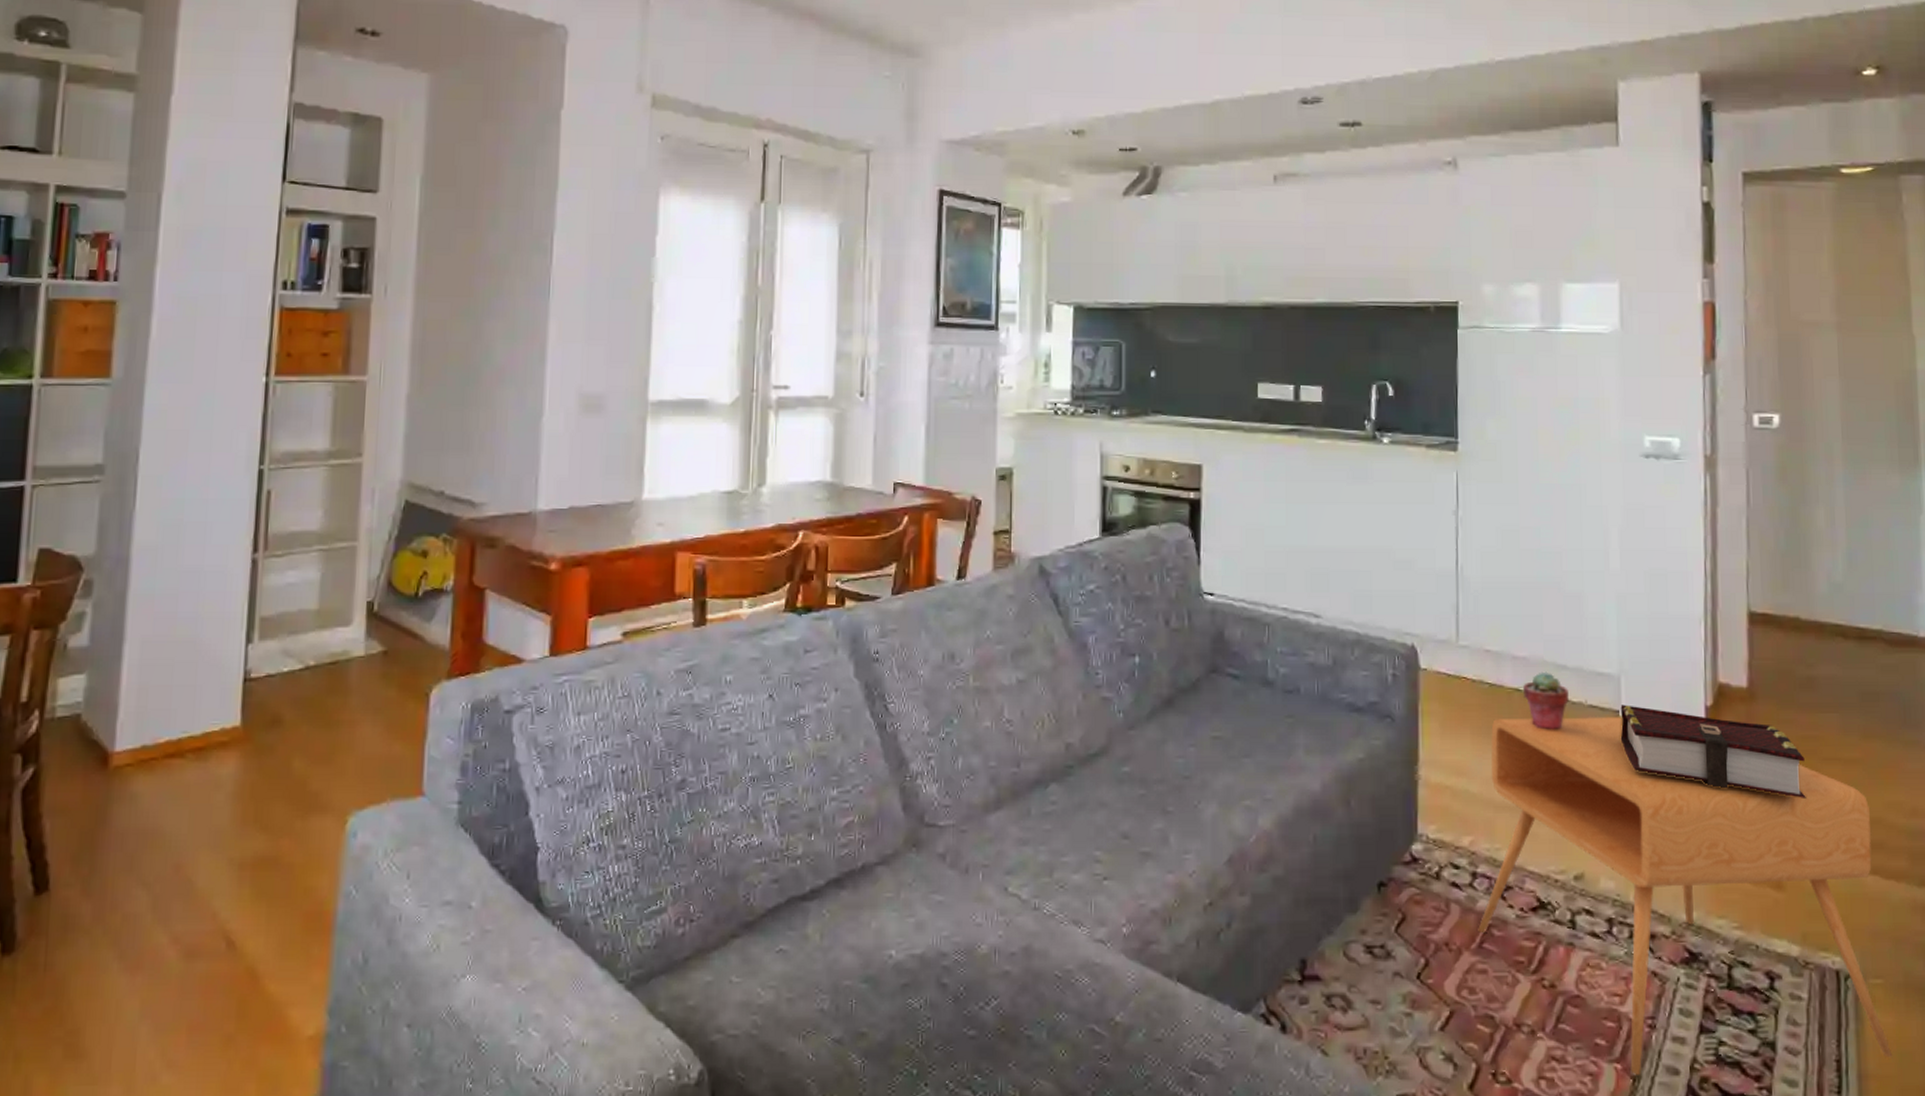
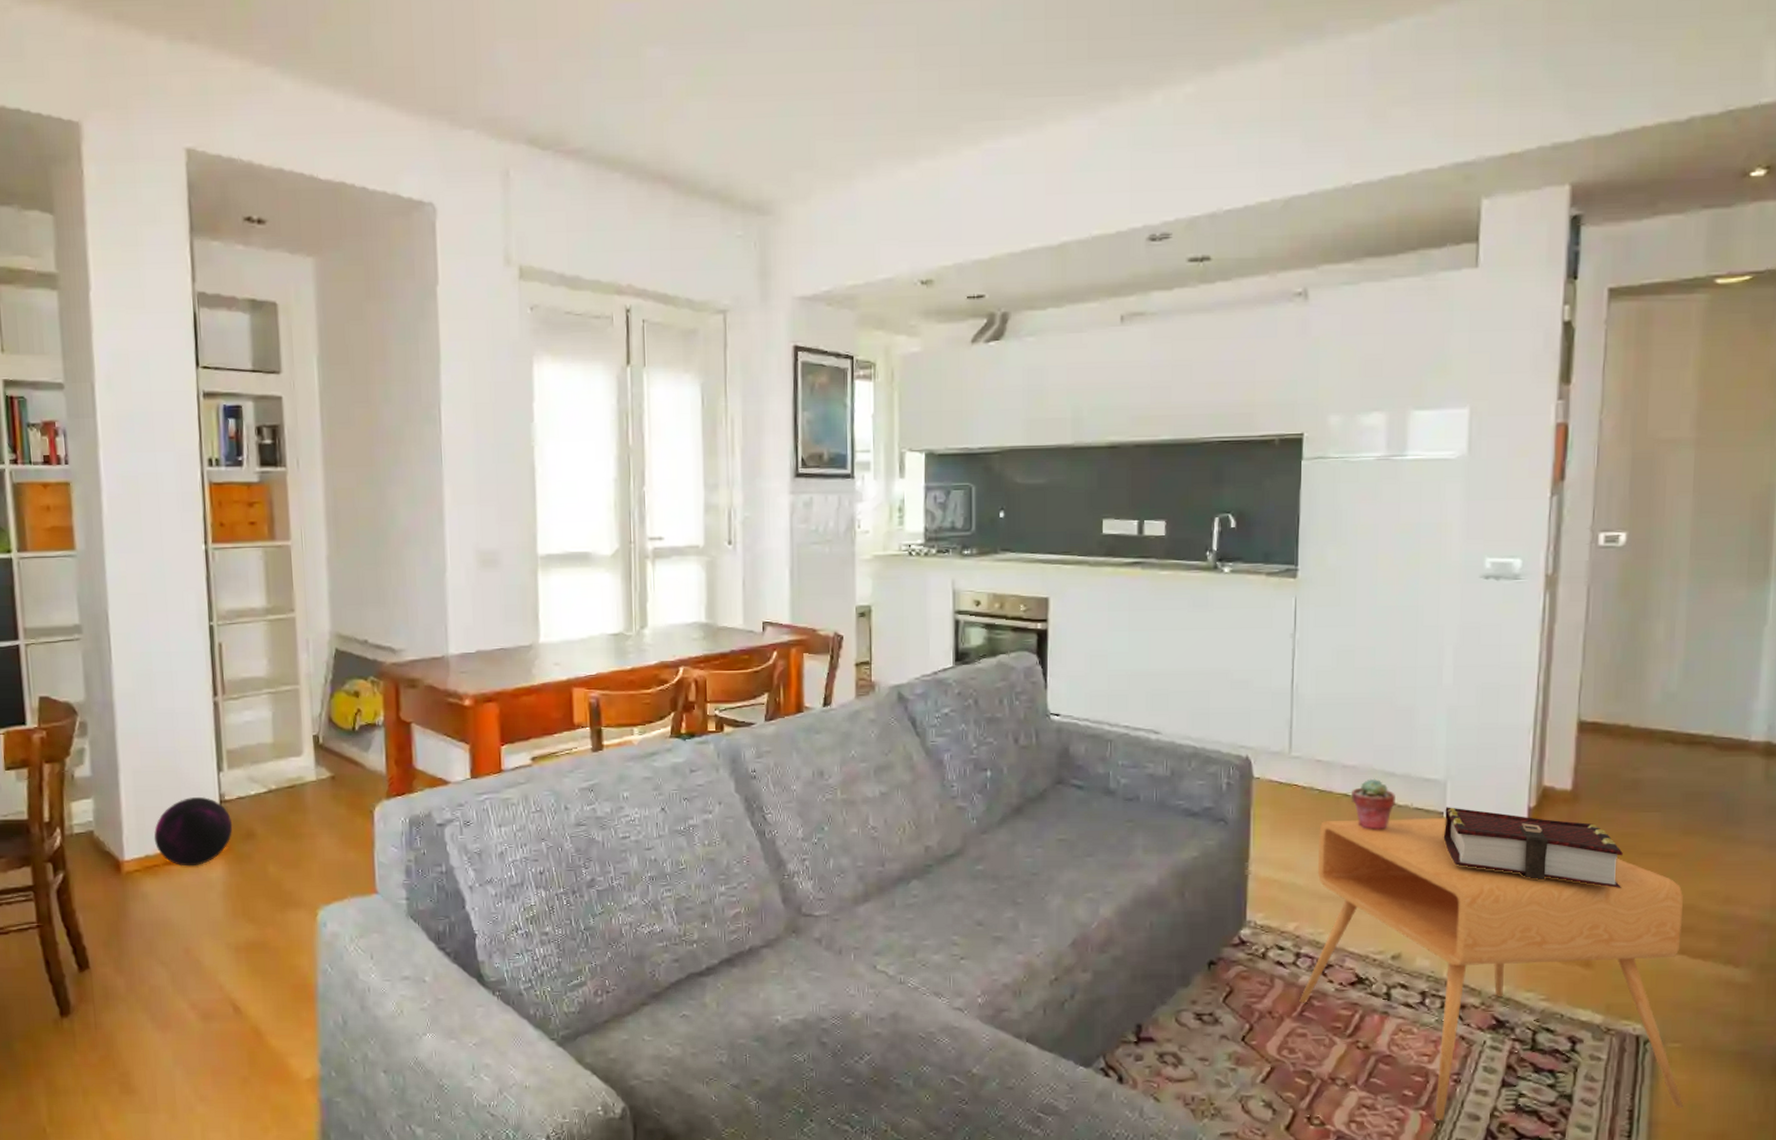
ball: none [155,674,256,760] -> present [154,797,233,867]

